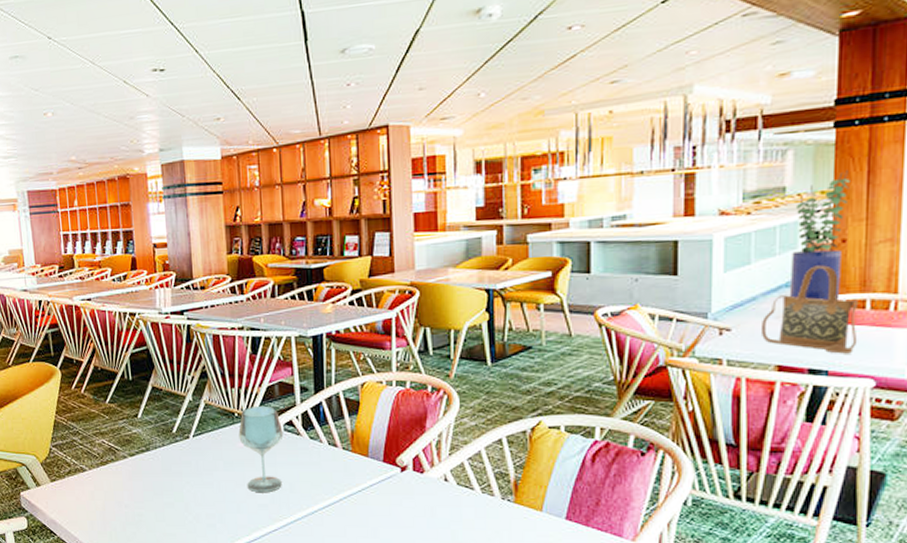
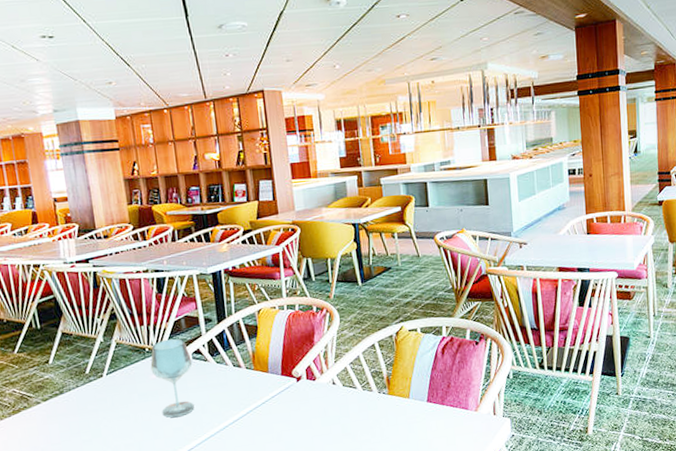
handbag: present [762,265,858,354] -> none [546,193,605,256]
vase: present [789,170,852,300] -> none [560,125,592,219]

